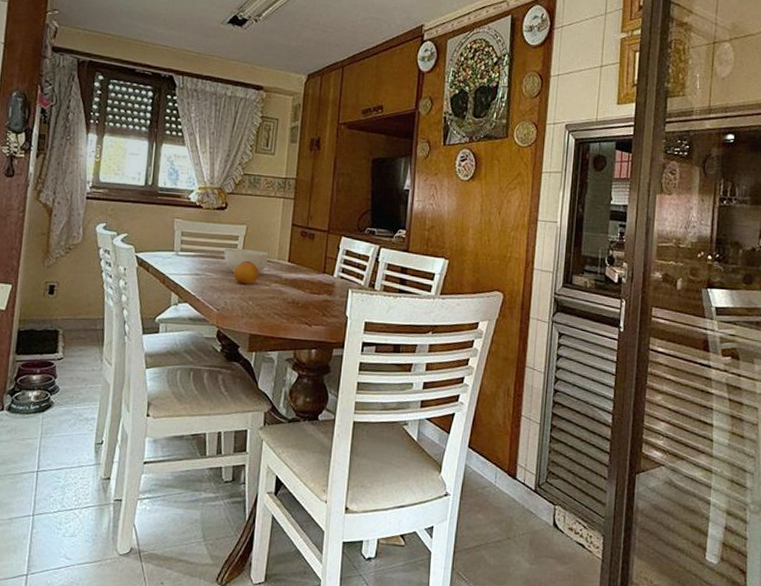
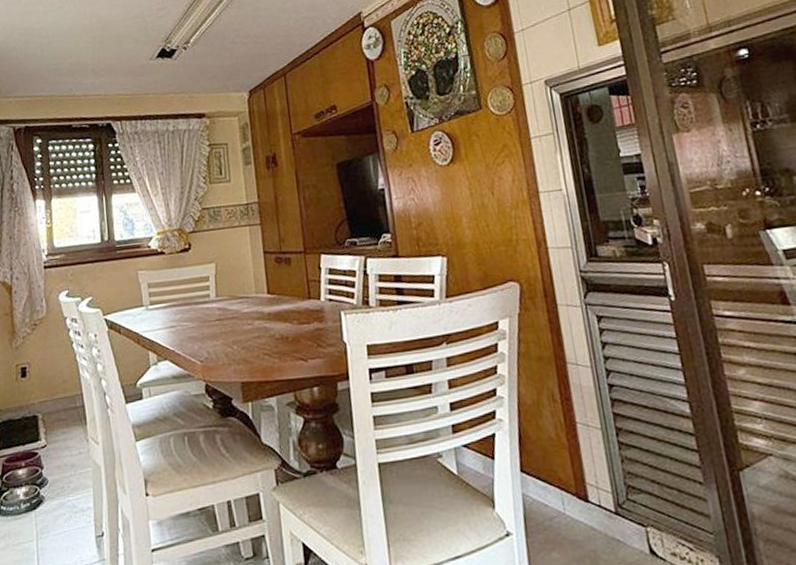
bowl: present [224,248,270,273] -> none [196,287,246,318]
fruit: present [234,260,260,284] -> none [211,301,239,328]

